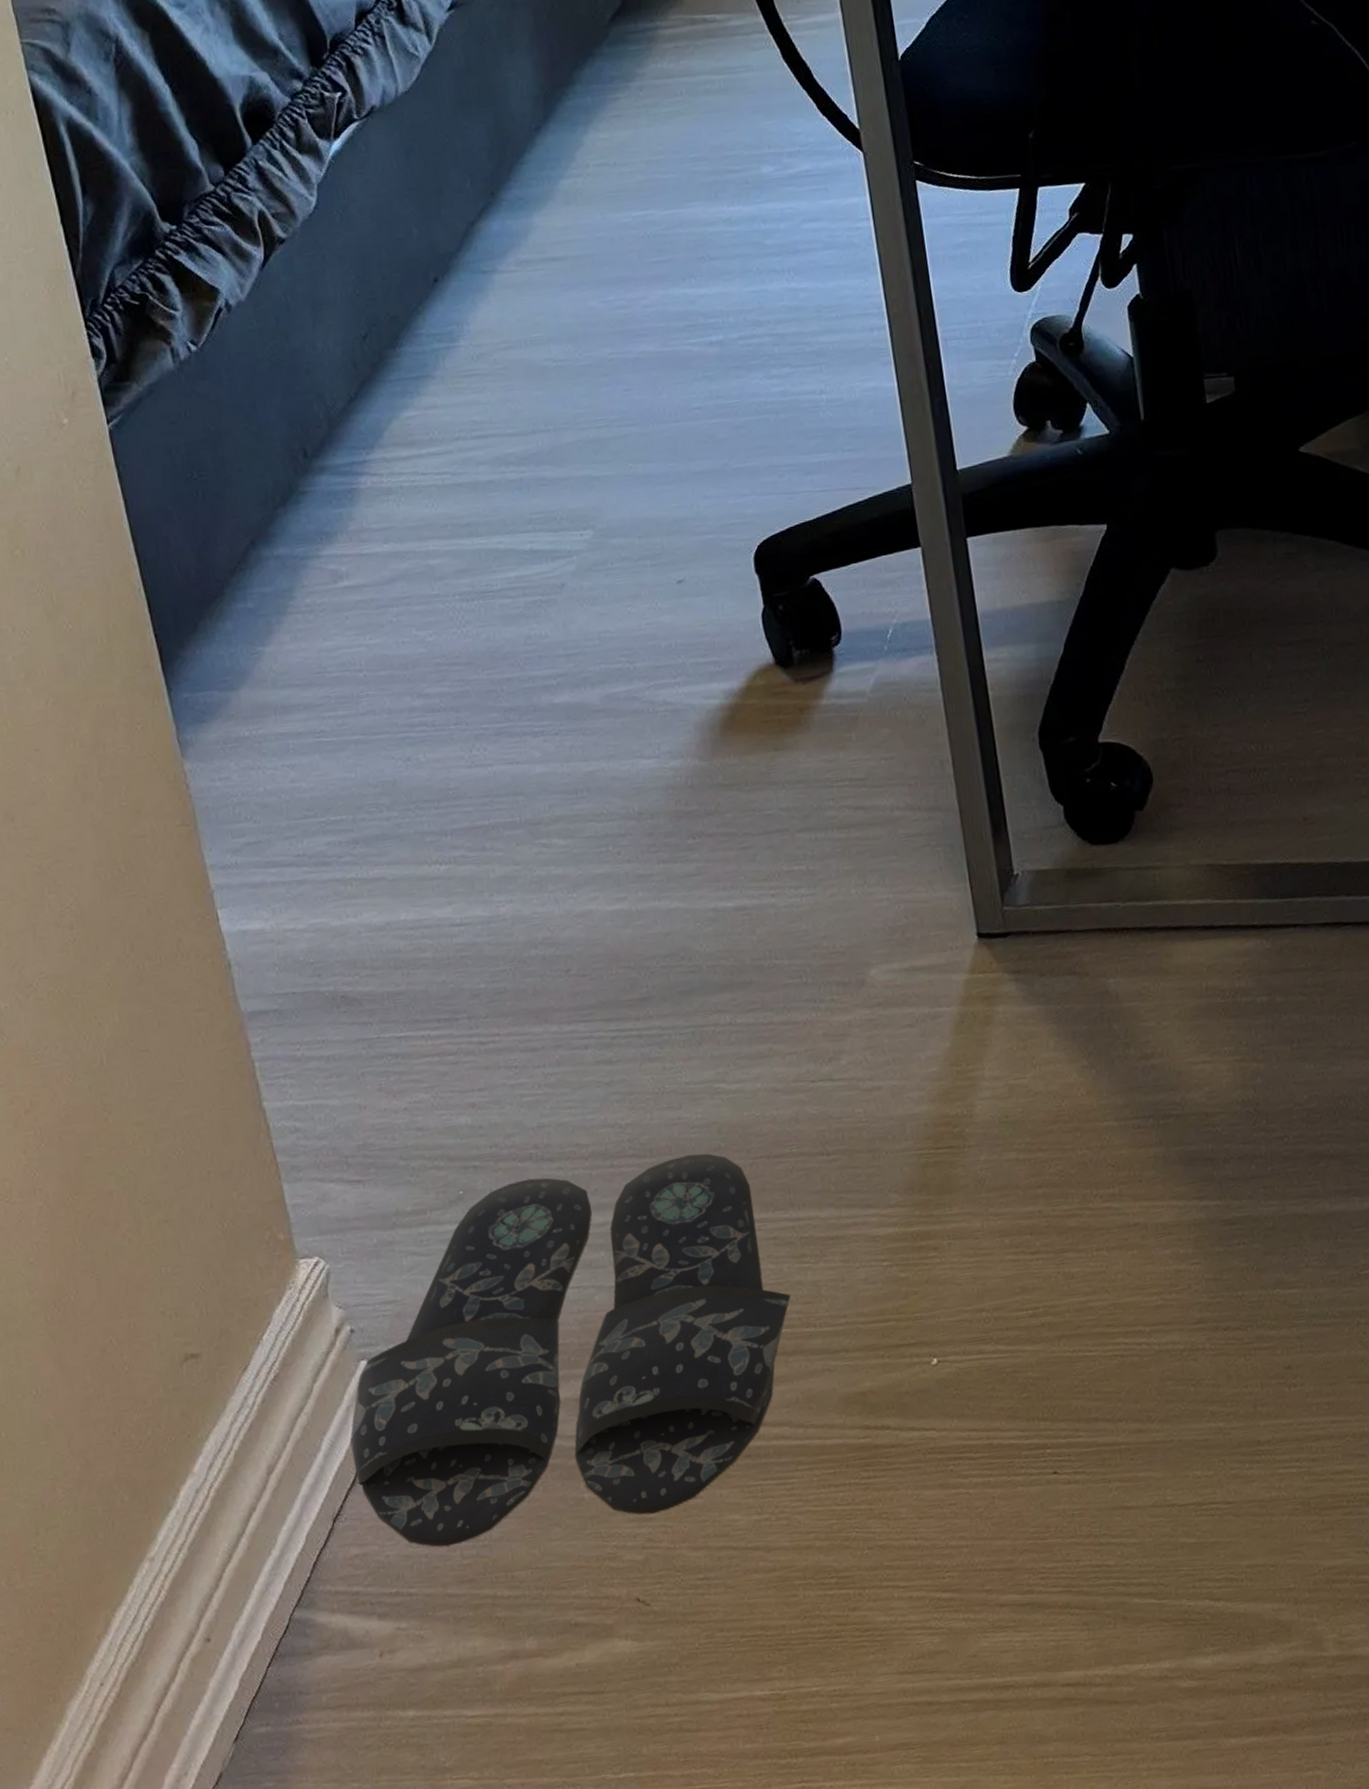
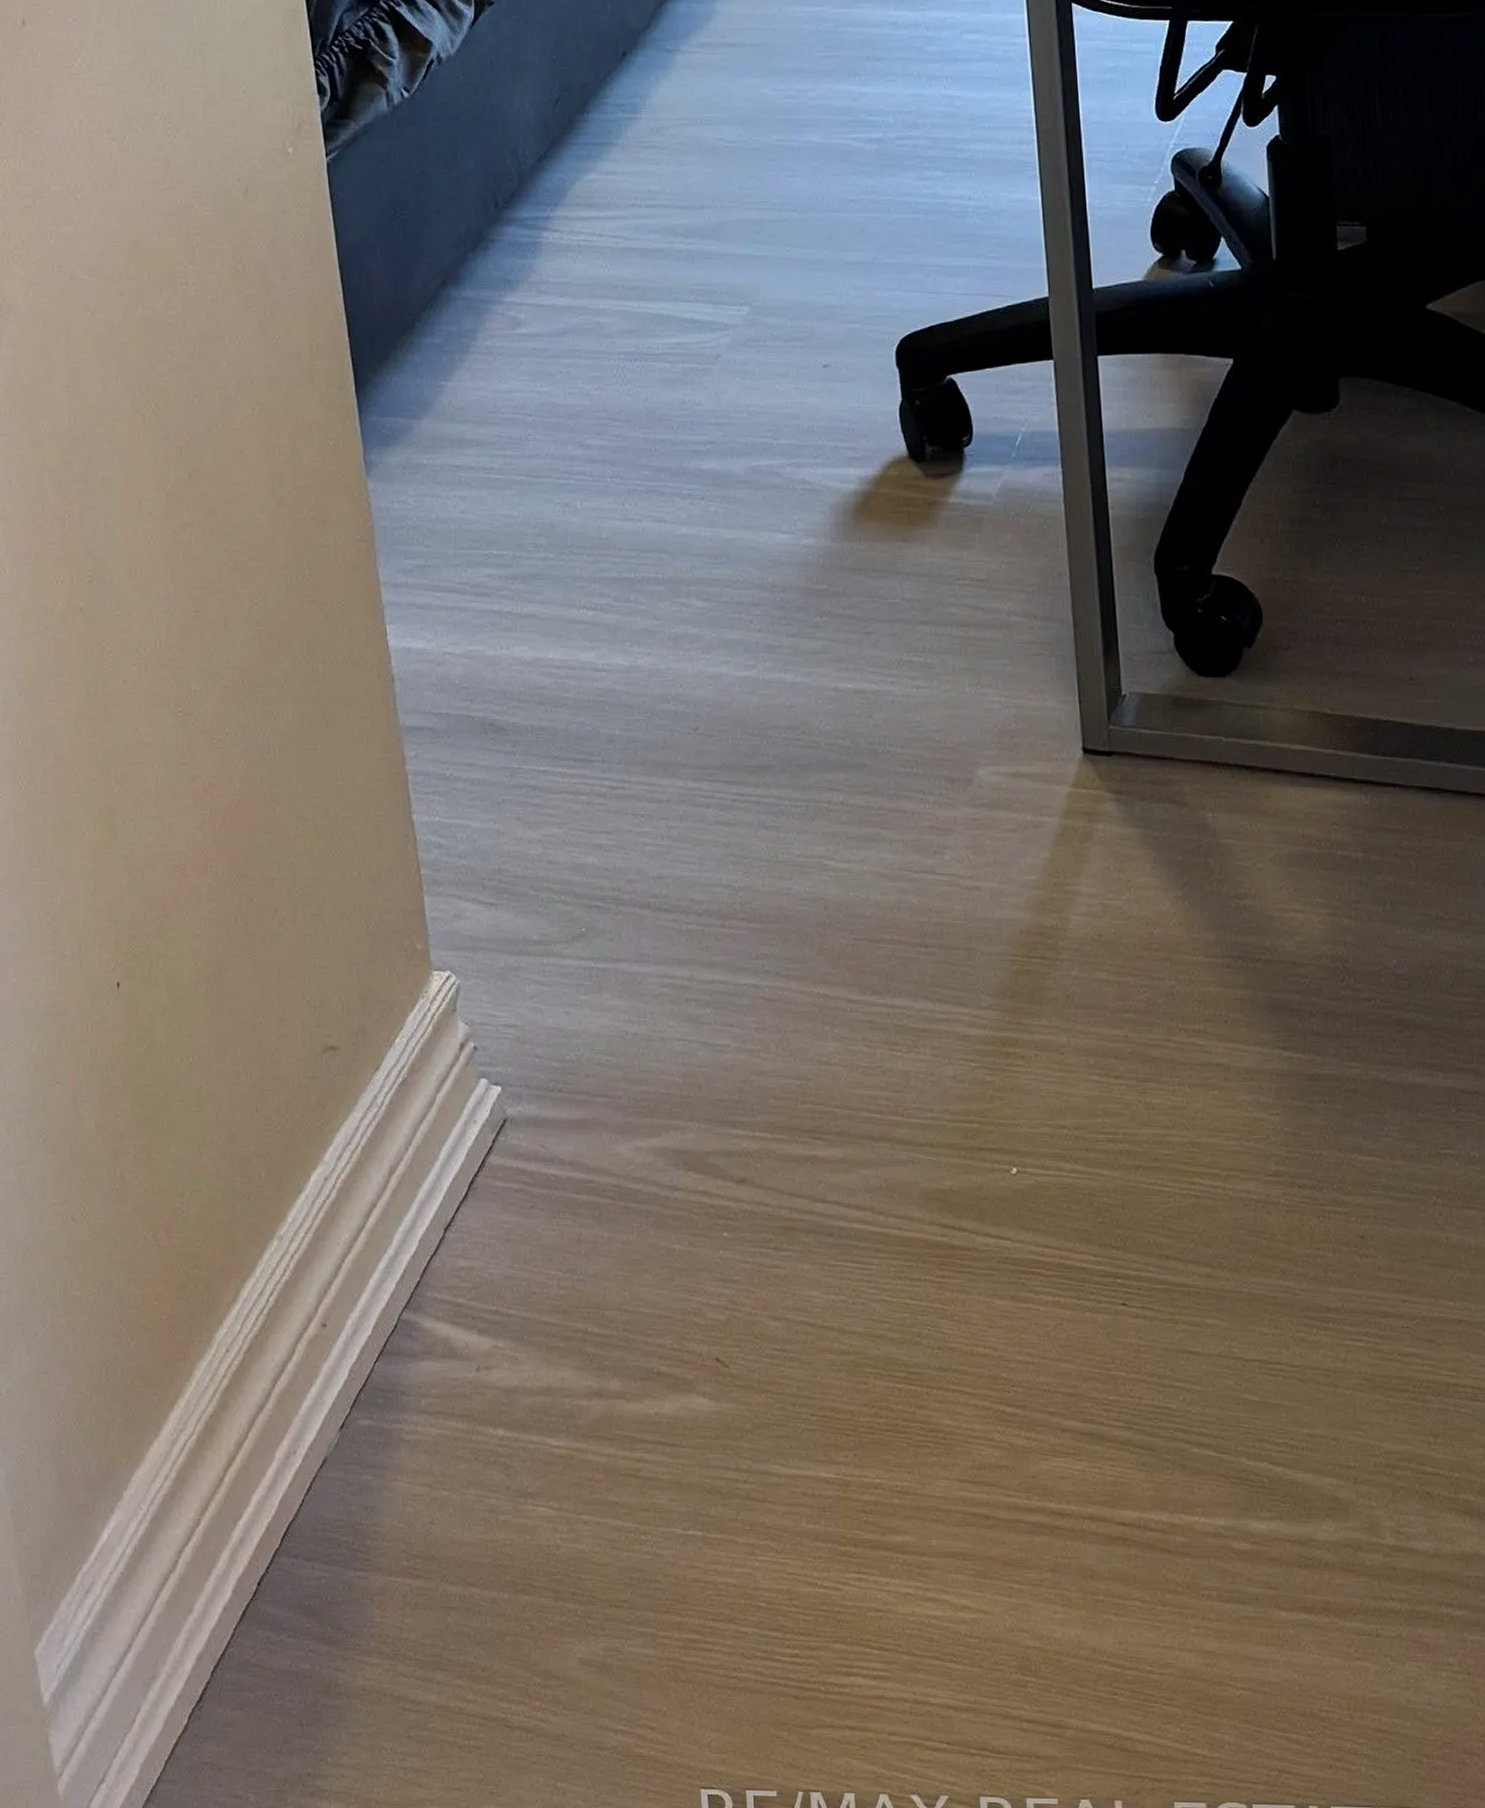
slippers: present [351,1153,791,1547] -> none [466,926,882,1277]

